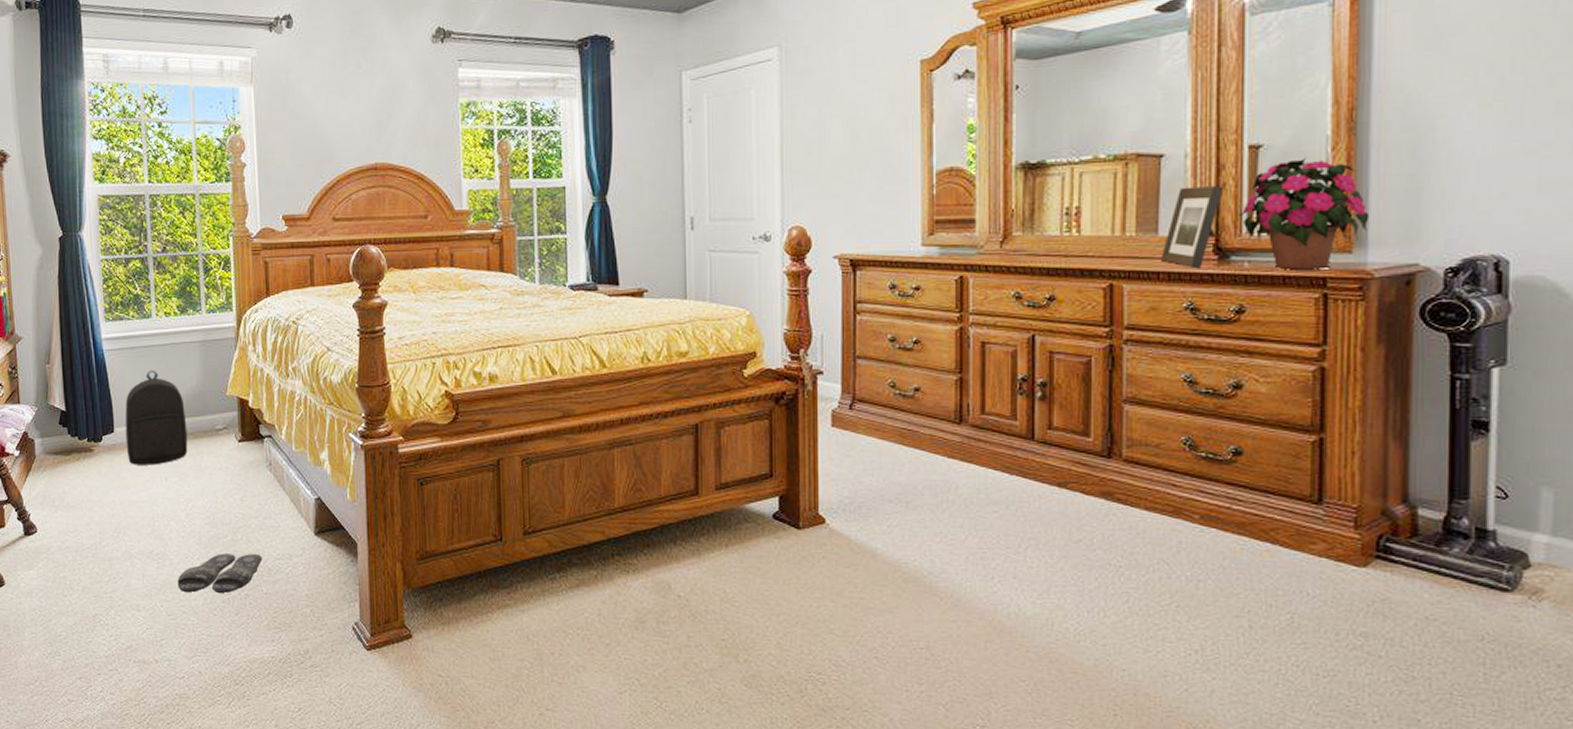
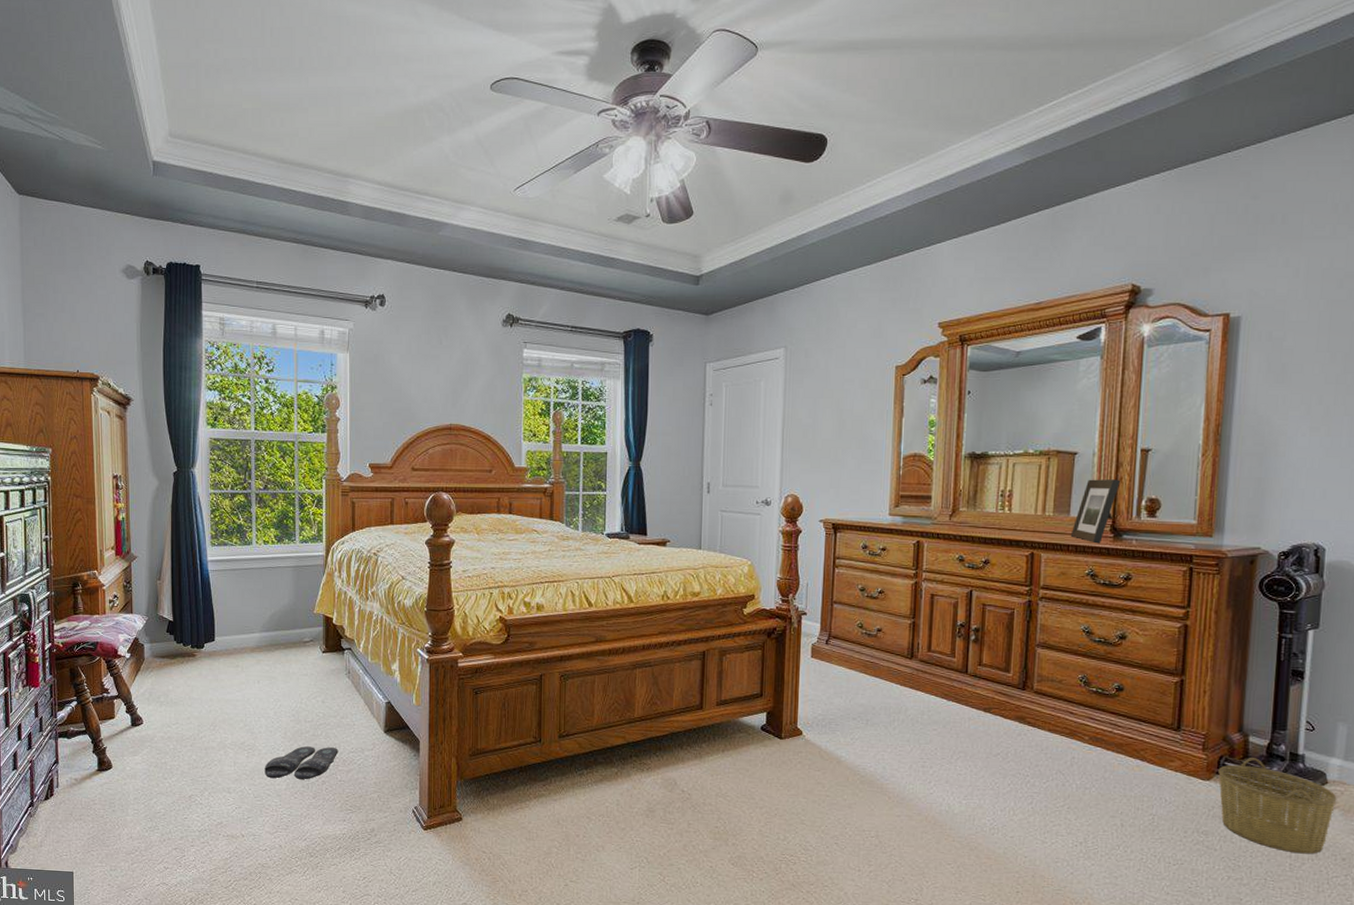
backpack: present [125,371,188,465] -> none [225,589,279,670]
potted flower: present [1238,157,1370,270] -> none [1130,460,1227,549]
basket: none [1378,536,1545,660] -> present [1218,758,1337,854]

